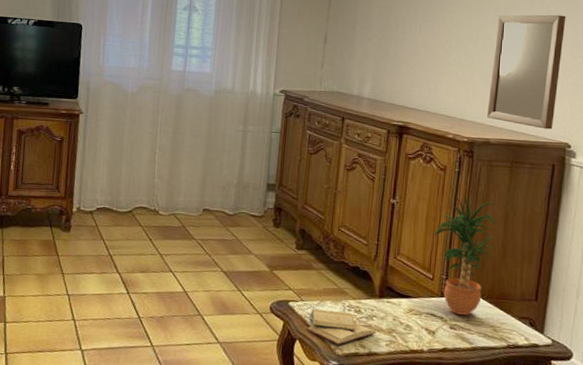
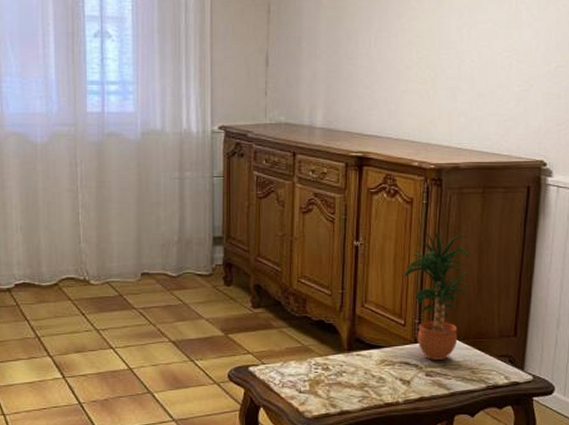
diary: present [306,308,376,345] -> none [271,370,347,407]
home mirror: present [487,14,566,130] -> none [455,14,537,147]

